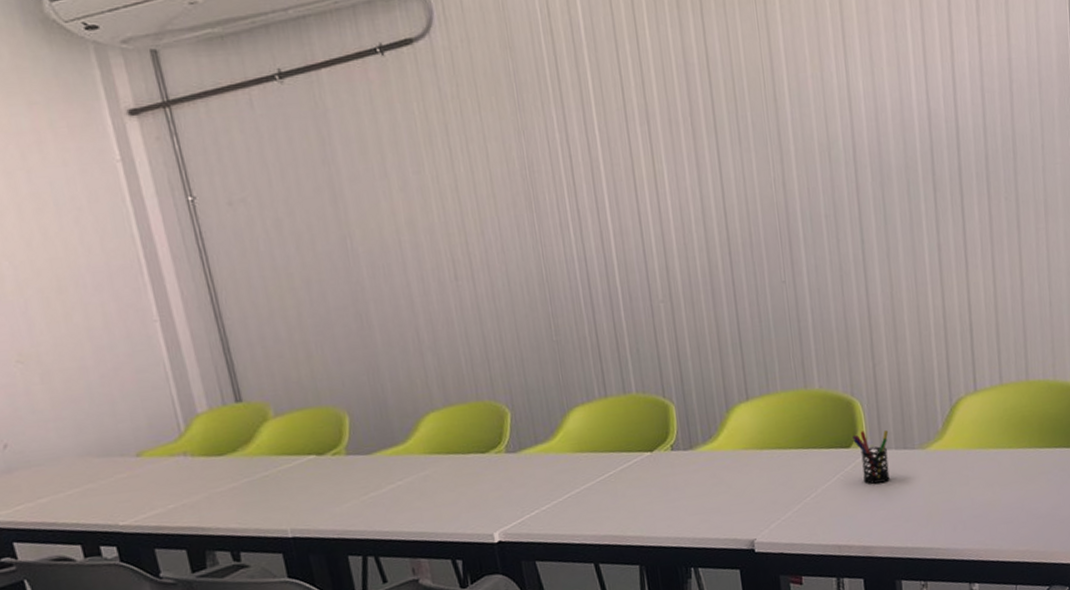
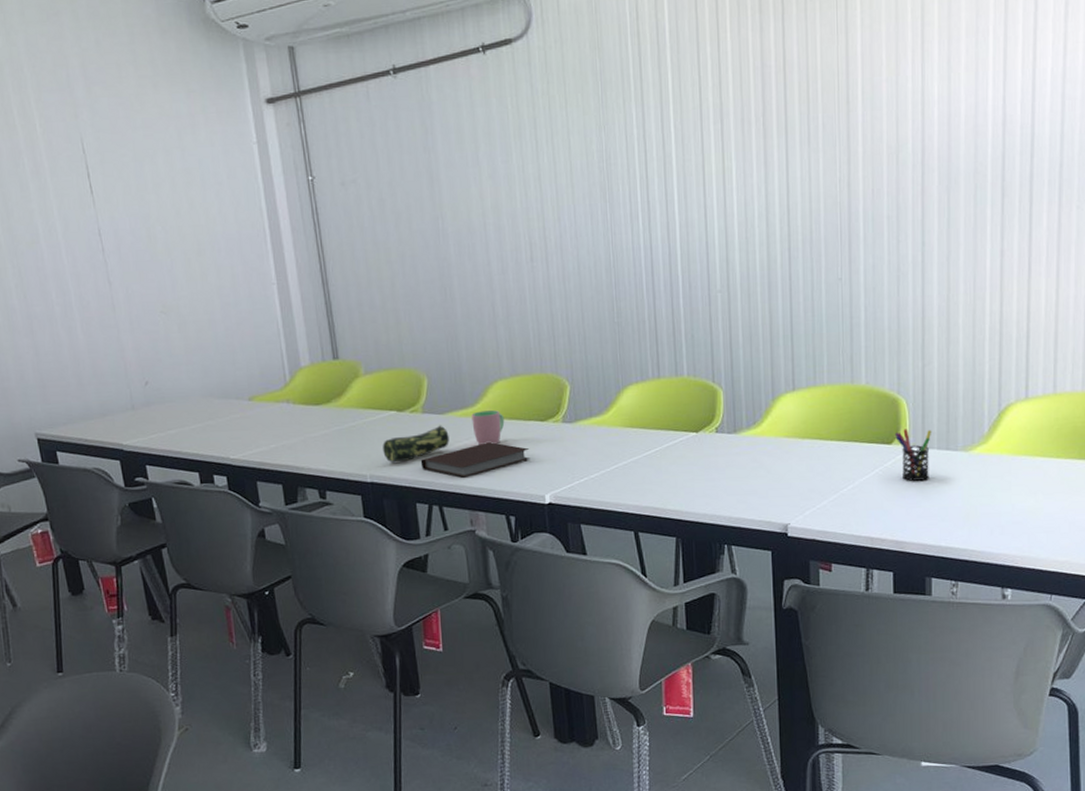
pencil case: none [303,466,380,514] -> present [383,425,449,463]
notebook: none [349,480,474,523] -> present [420,442,530,478]
cup: none [403,445,442,486] -> present [471,410,505,445]

